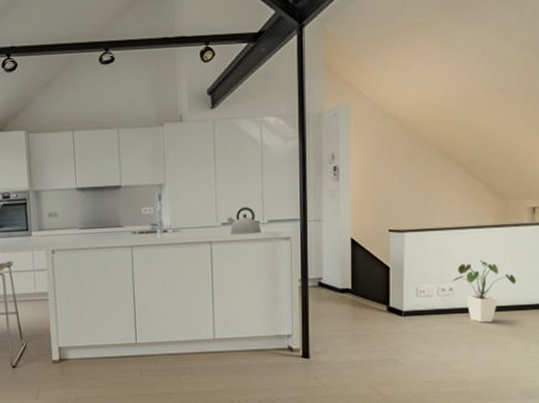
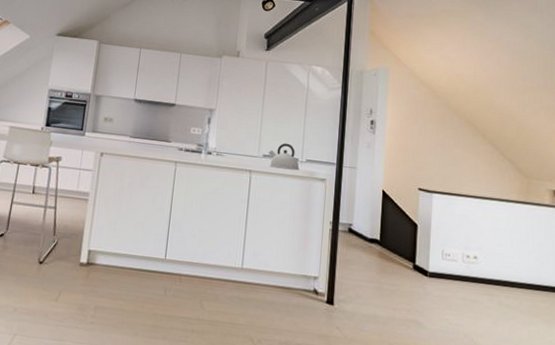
house plant: present [453,259,516,323] -> none [478,232,538,299]

